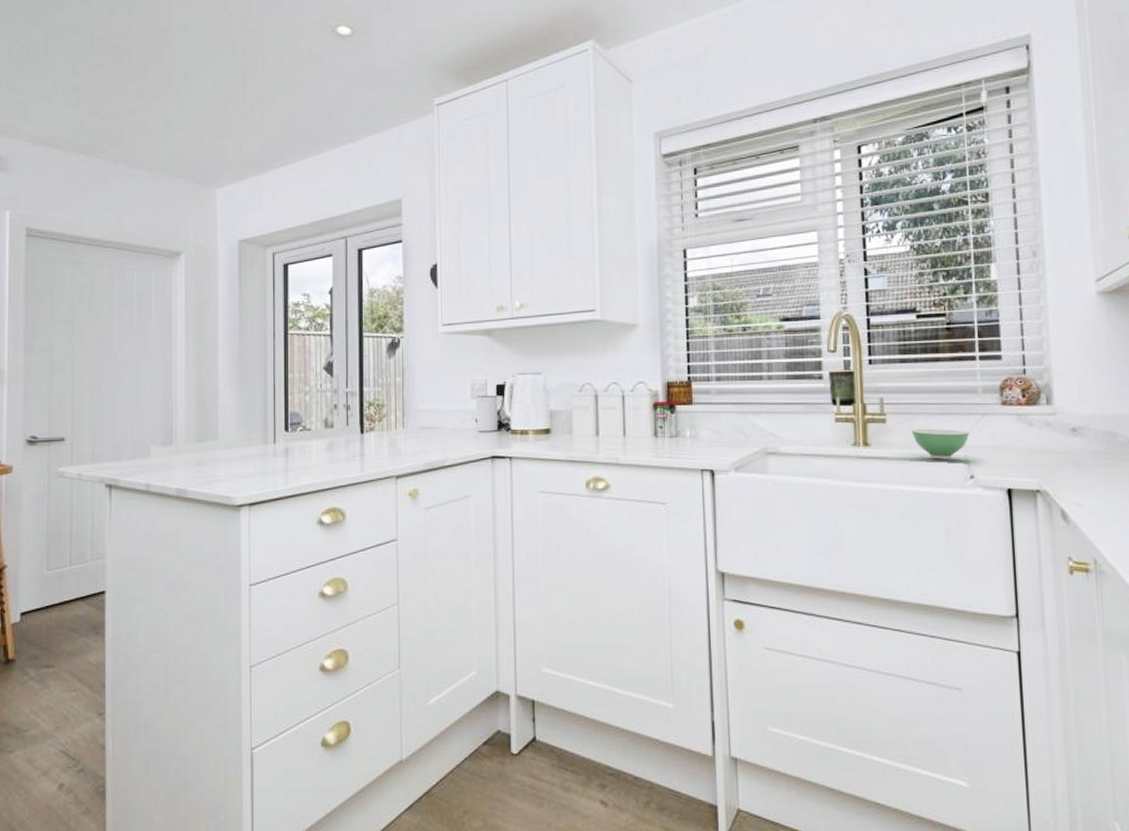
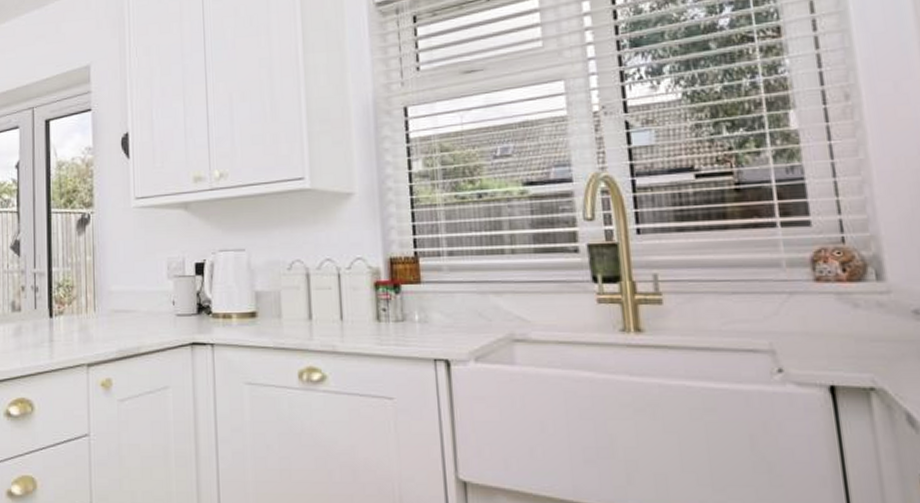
bowl: present [911,428,970,460] -> none [695,310,774,349]

